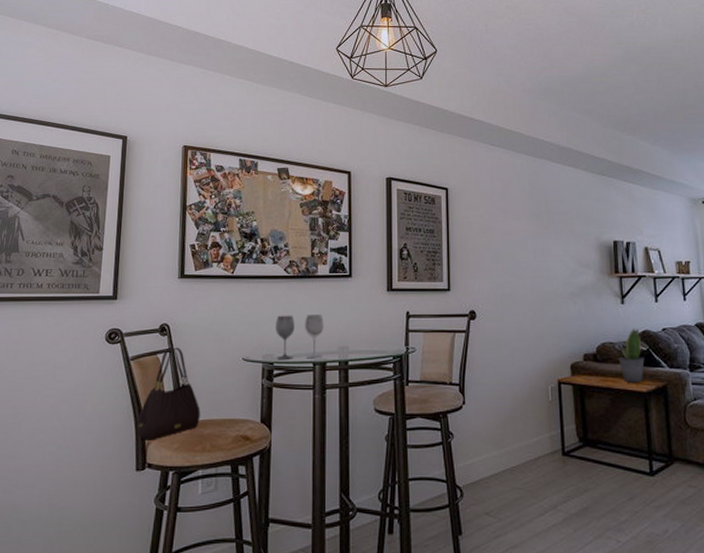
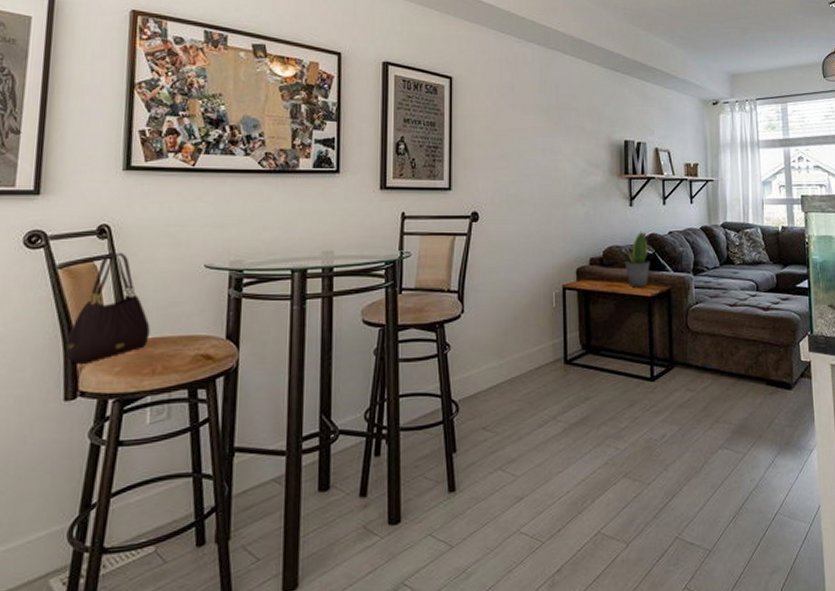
wineglass: present [276,314,324,359] -> none [246,215,305,266]

